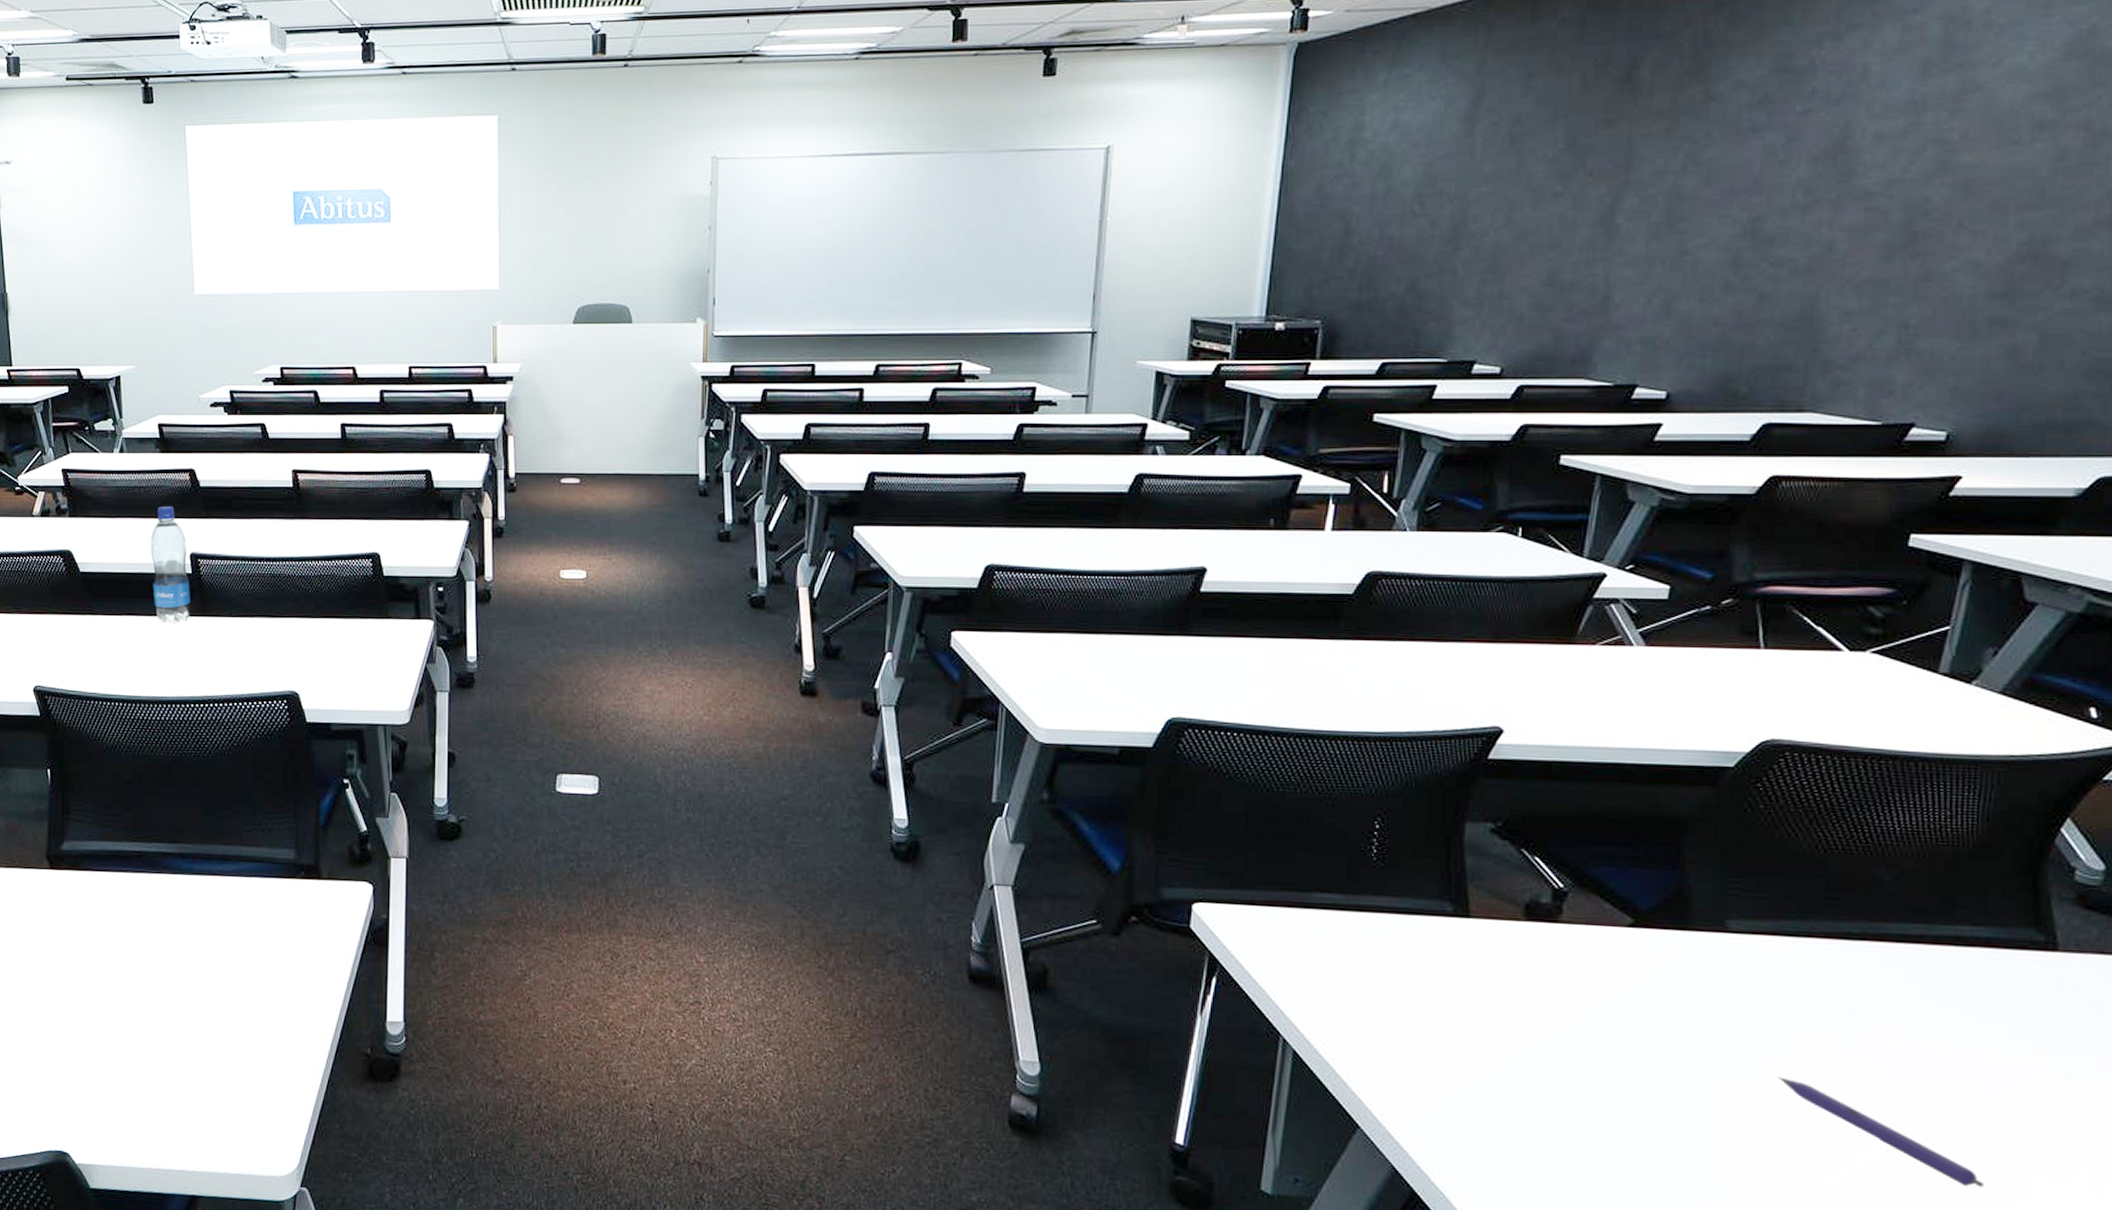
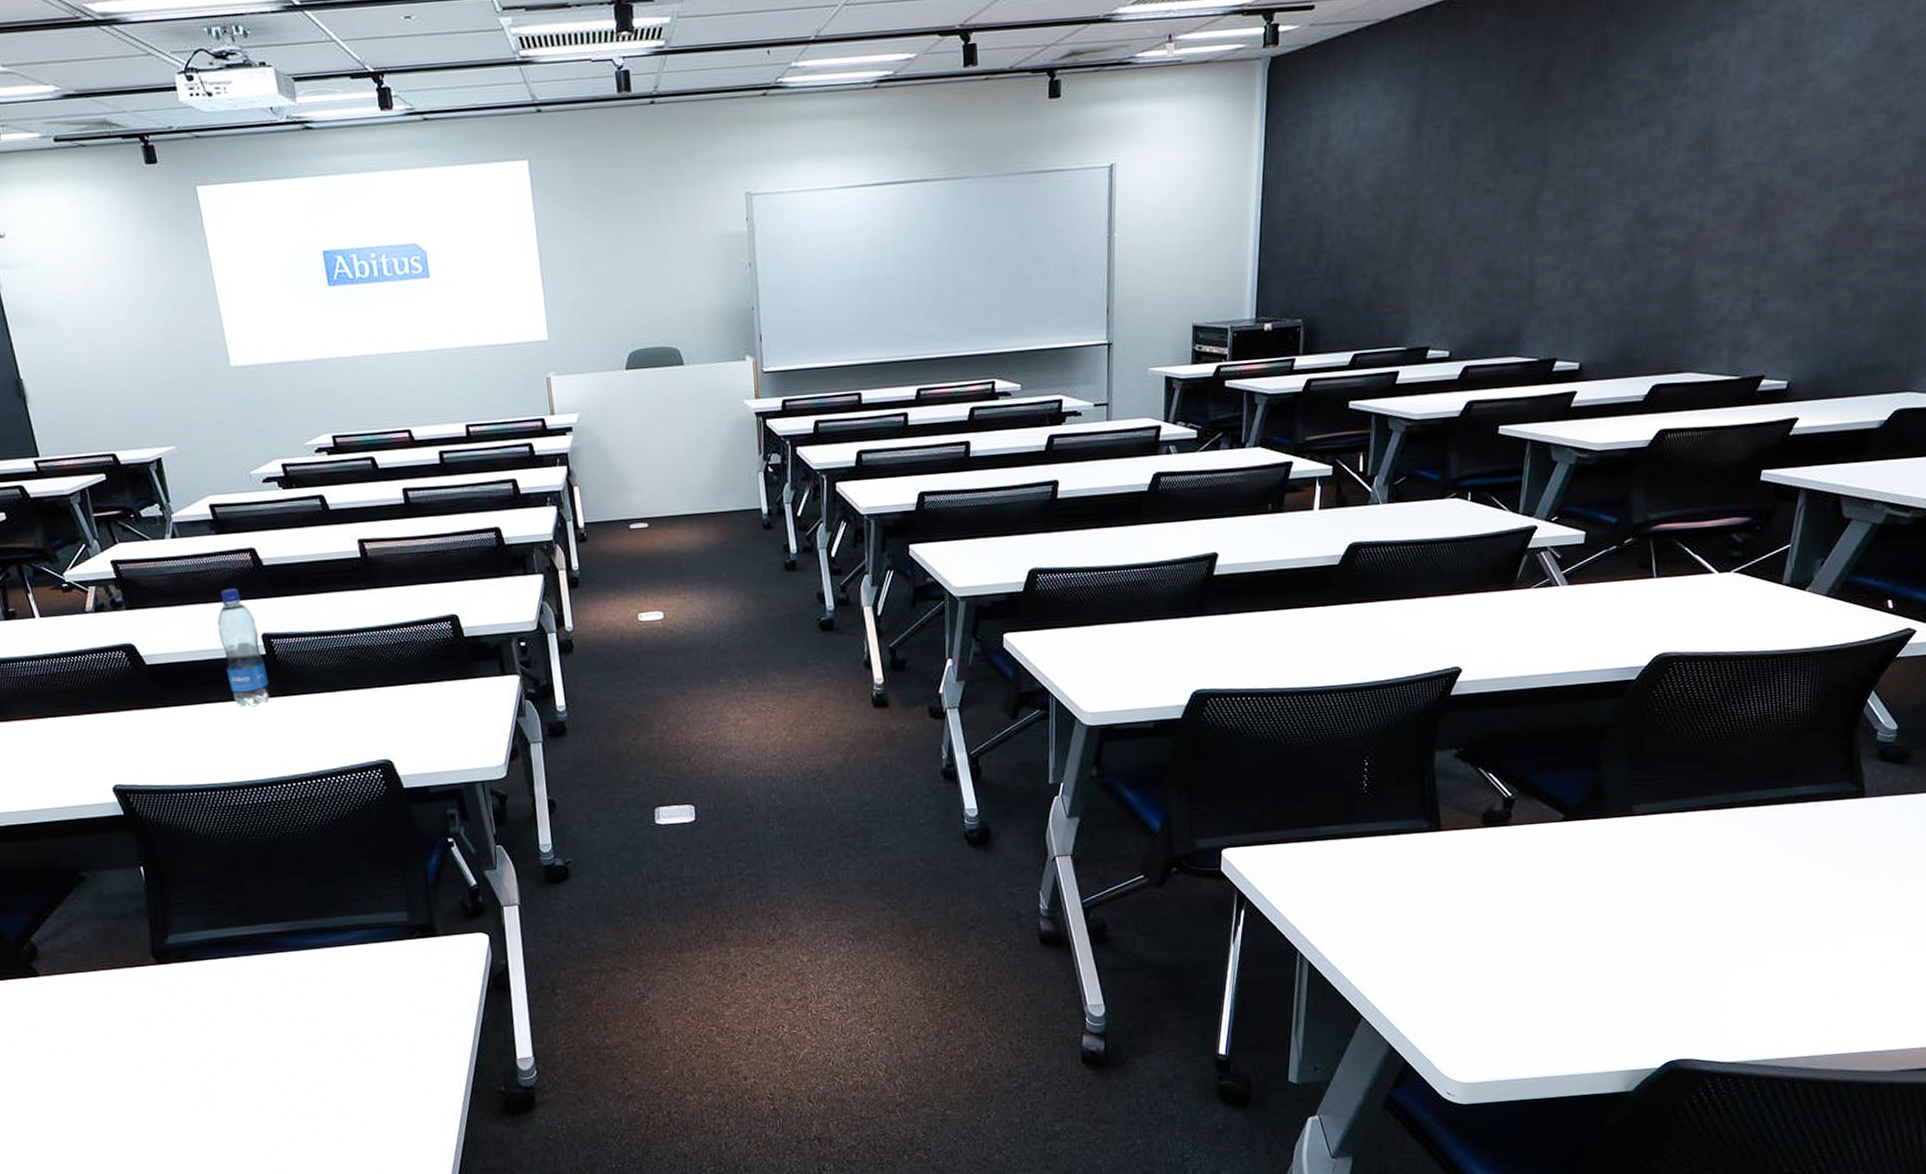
pen: present [1777,1077,1984,1187] -> none [1671,926,1815,990]

